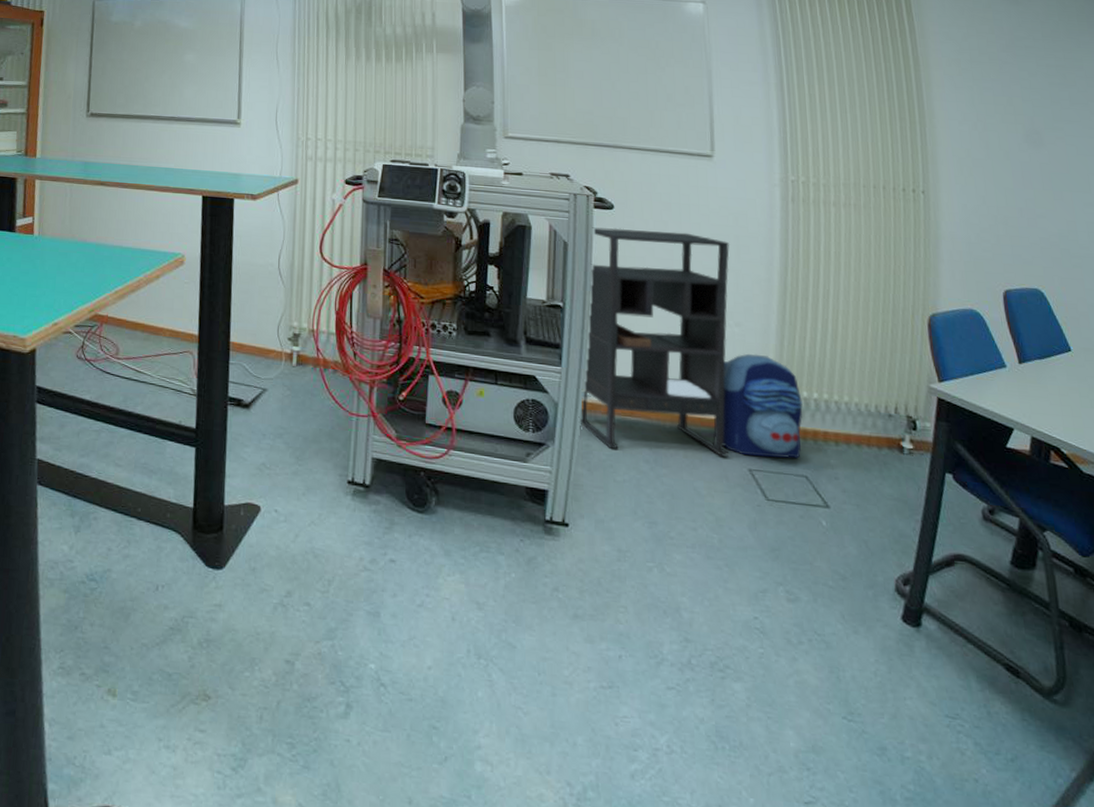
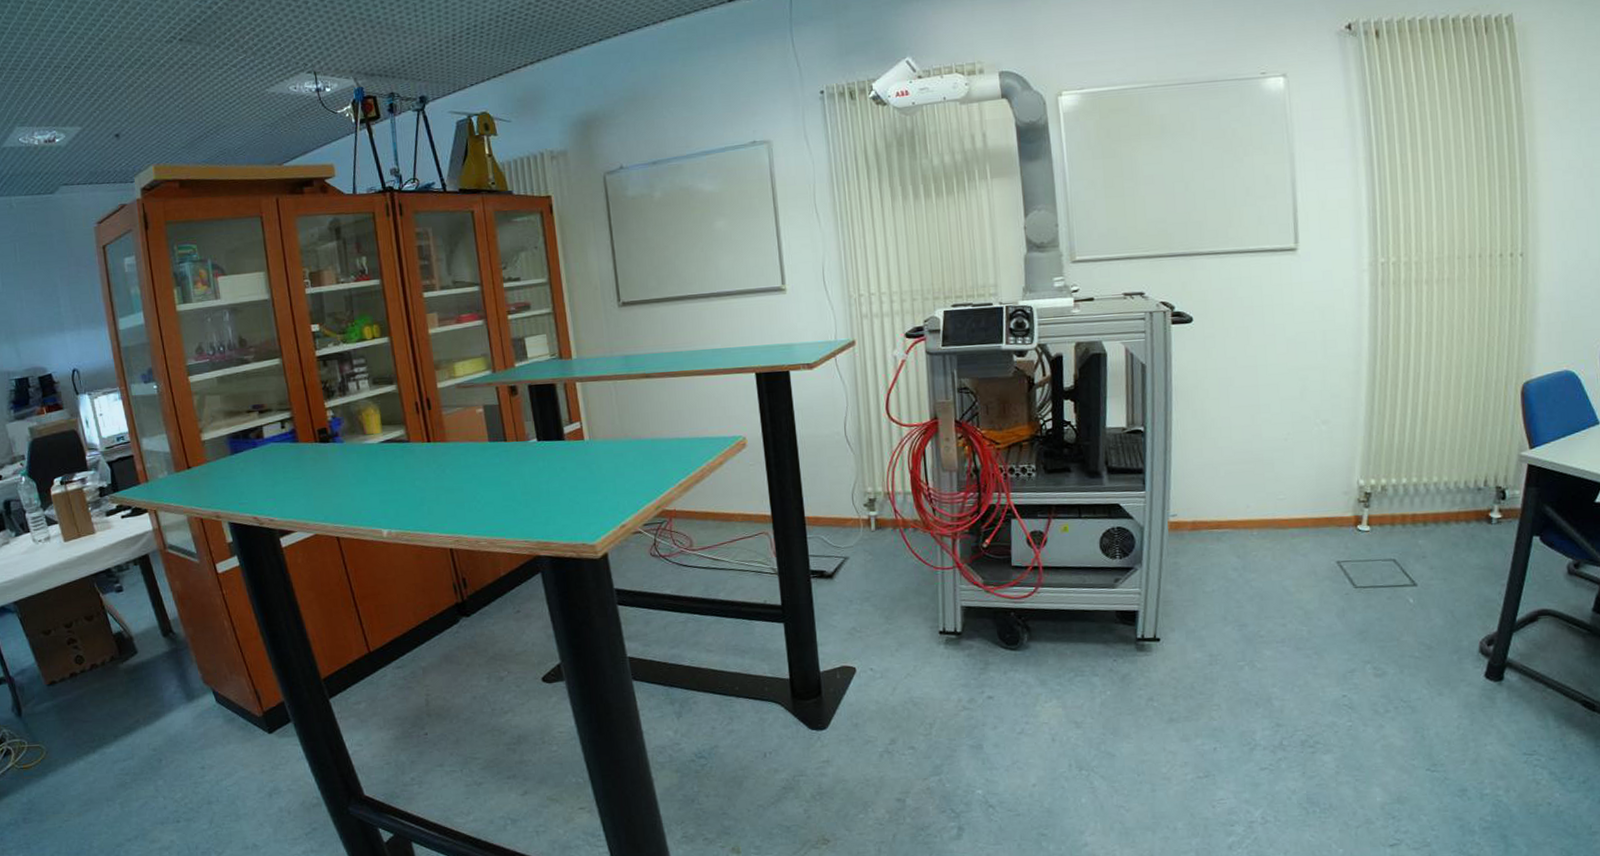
bookshelf: present [578,227,730,458] -> none [1165,335,1317,563]
backpack: present [722,353,803,459] -> none [1310,448,1391,549]

